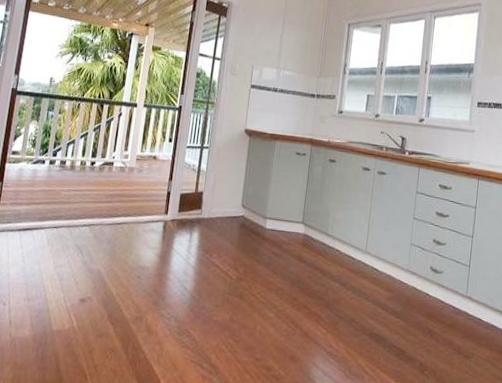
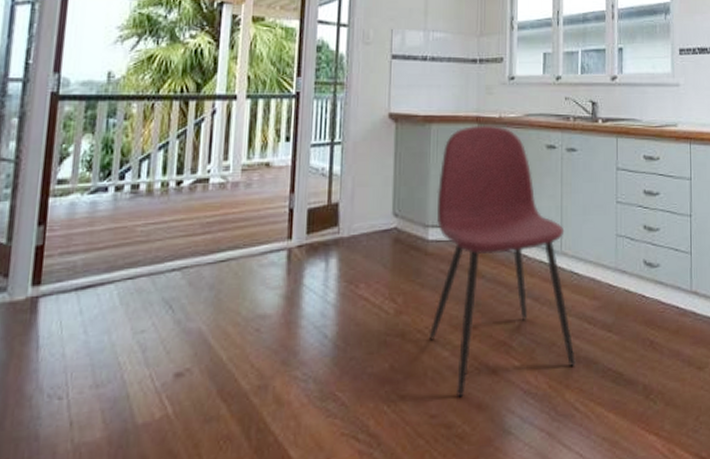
dining chair: none [260,146,370,349] -> present [428,126,575,398]

